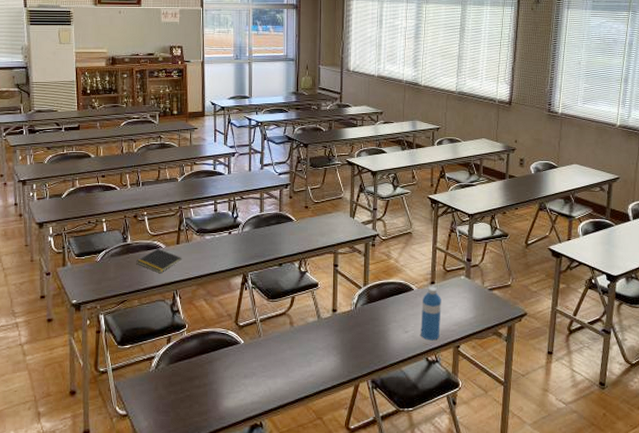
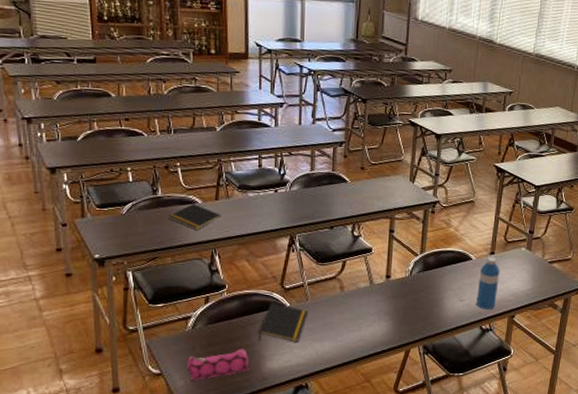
pencil case: none [149,387,207,421] -> present [186,348,249,381]
notepad: none [215,341,261,380] -> present [258,303,308,342]

